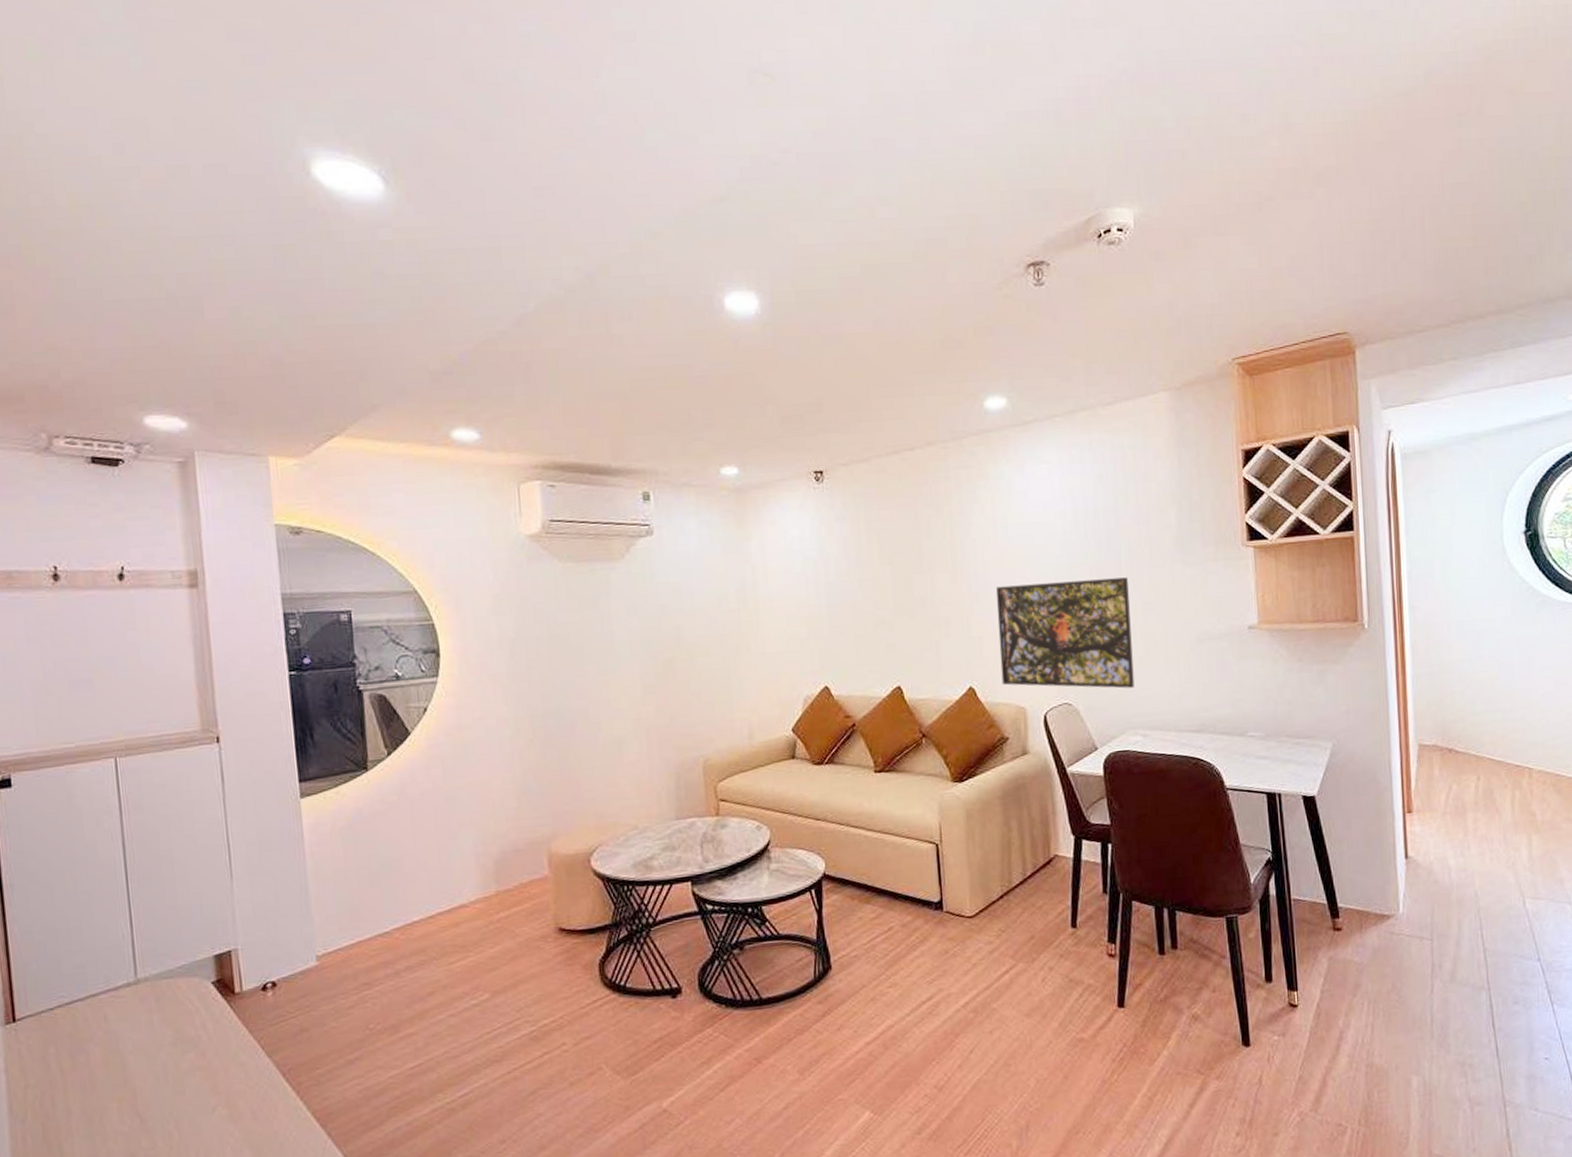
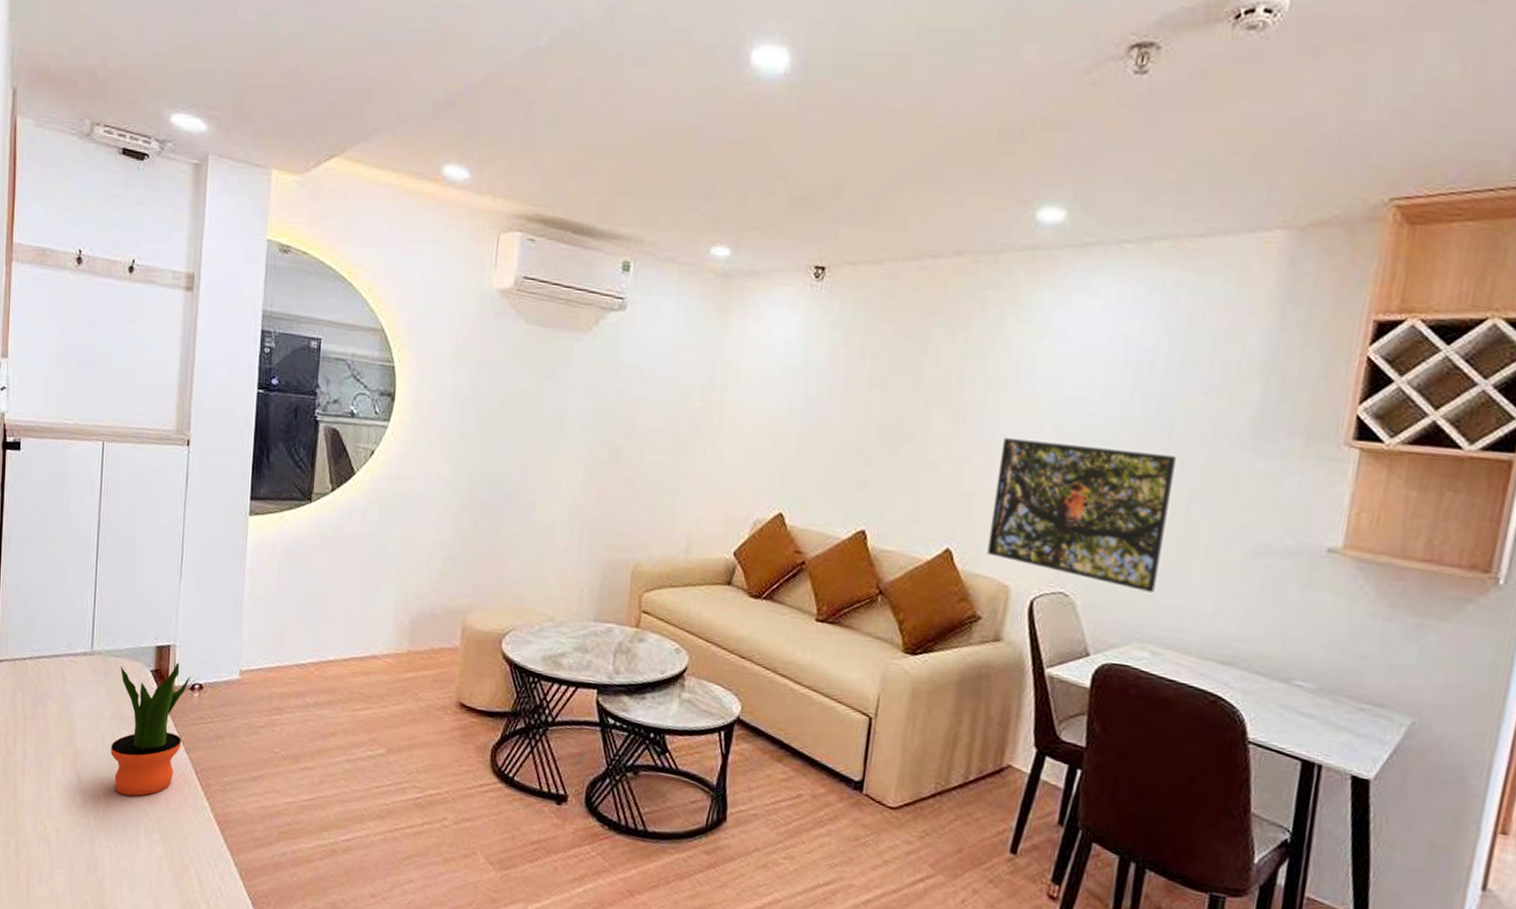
potted plant: none [175,966,261,1122] -> present [111,663,191,796]

